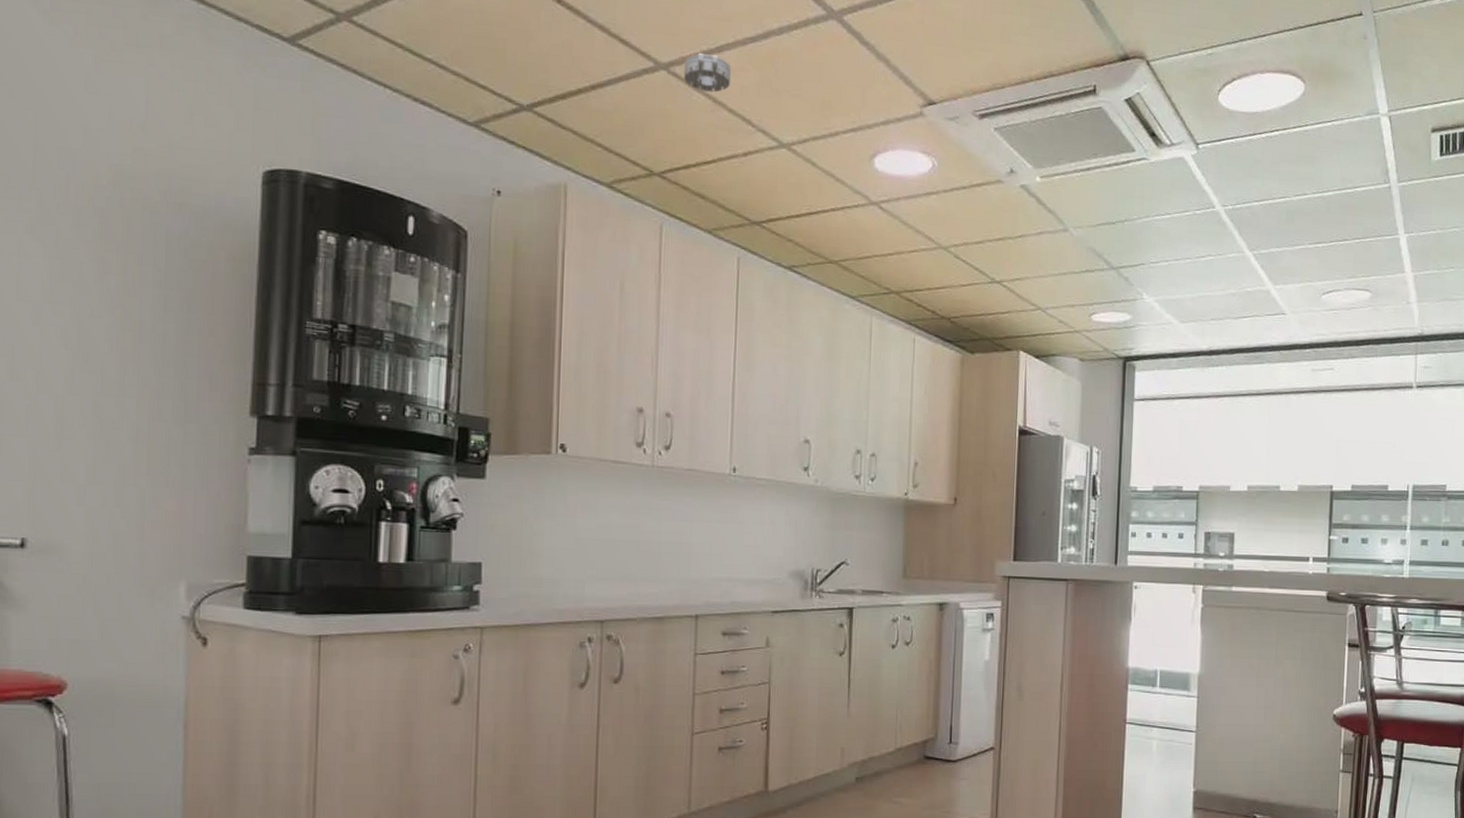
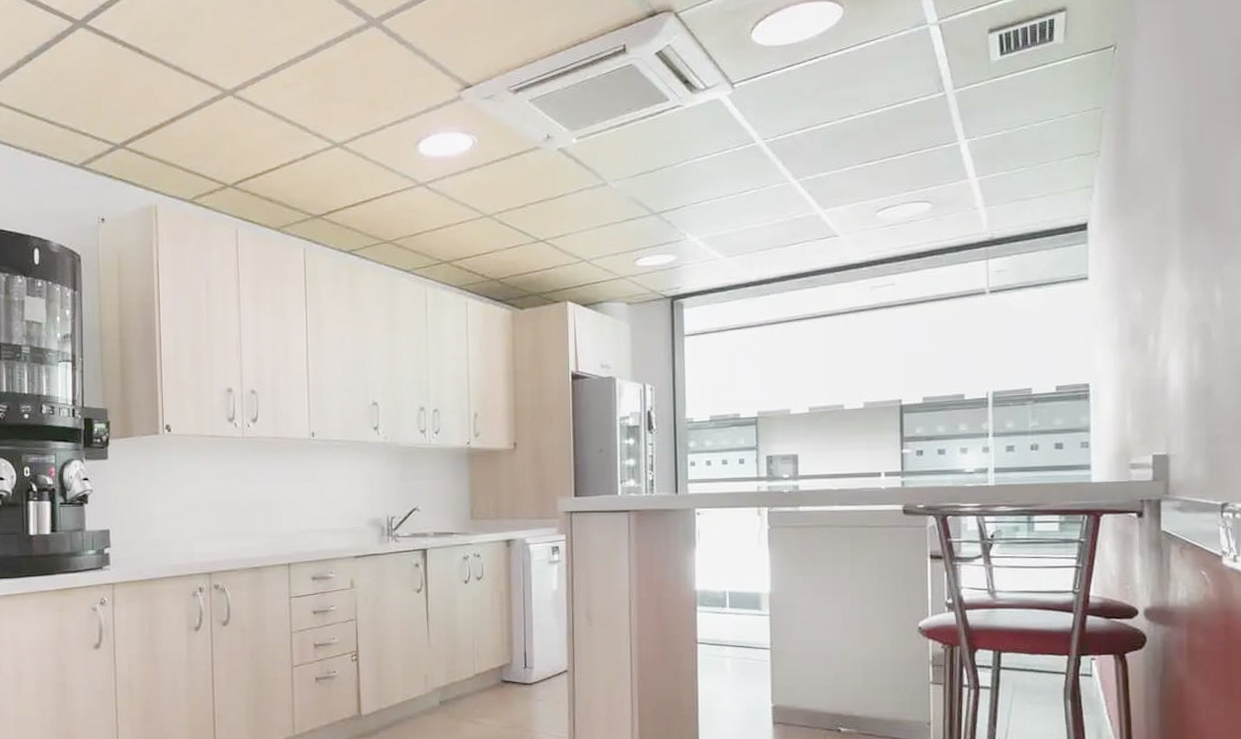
smoke detector: present [683,53,732,93] -> none [246,75,288,109]

